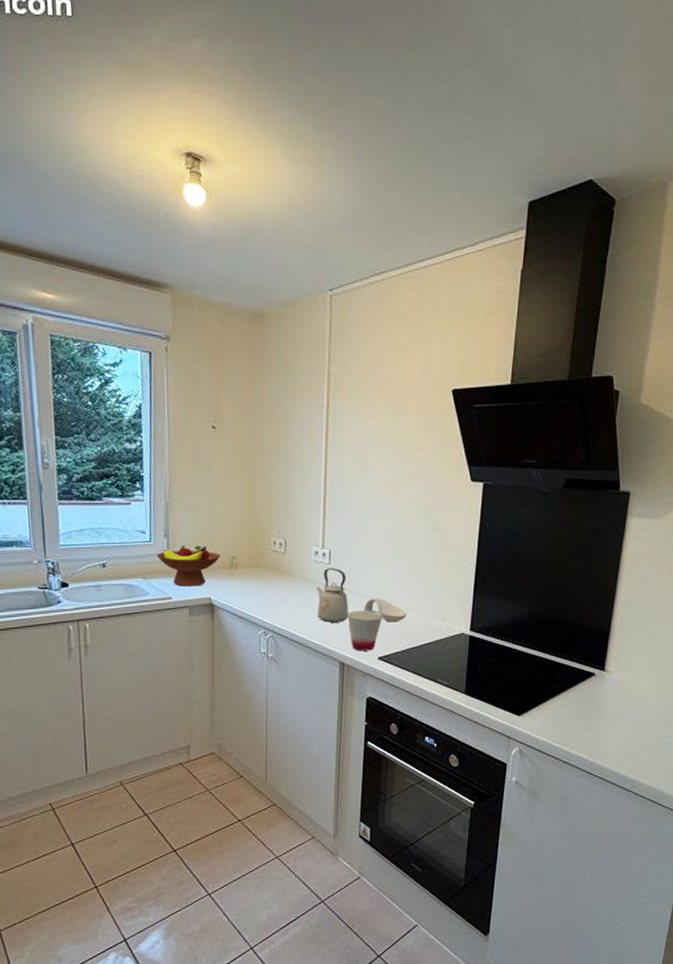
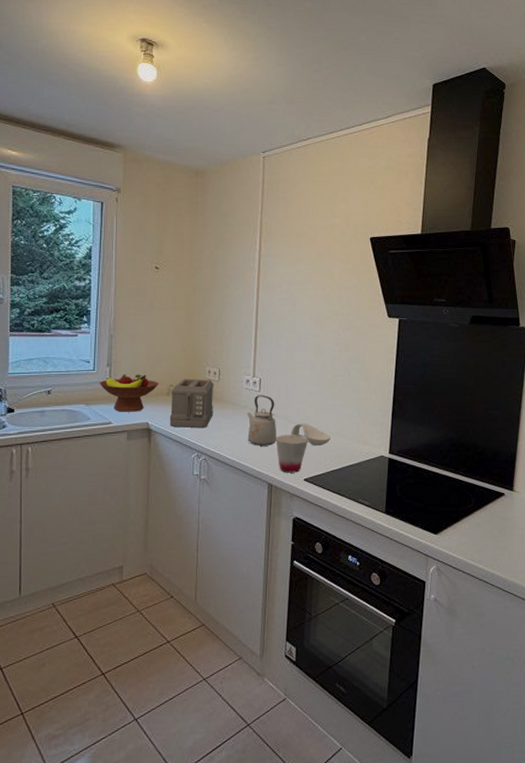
toaster: none [233,550,280,604] -> present [169,378,214,428]

